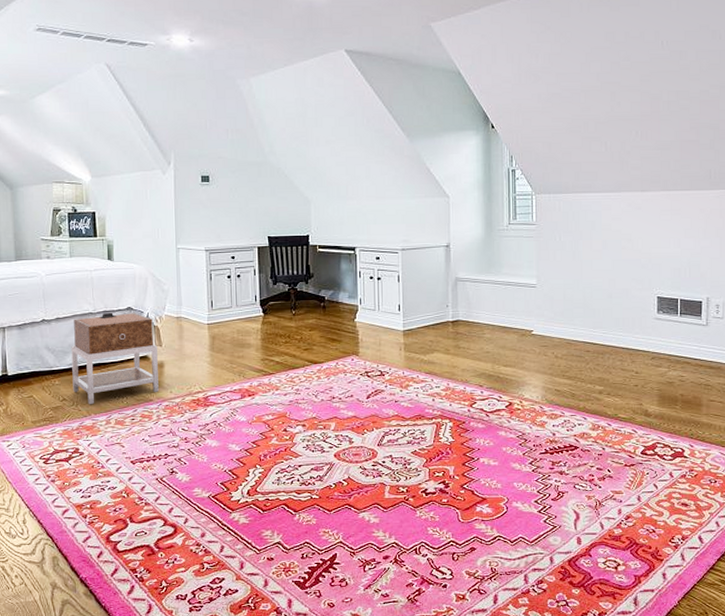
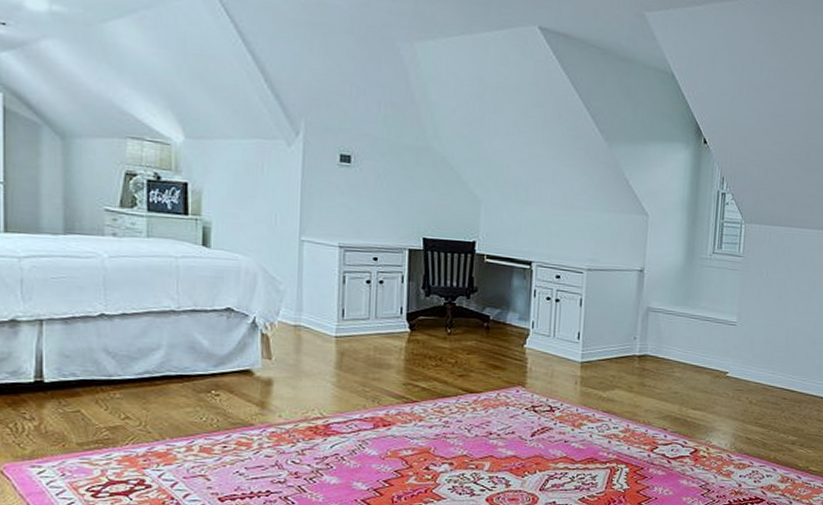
nightstand: present [71,312,159,405] -> none [141,312,265,427]

